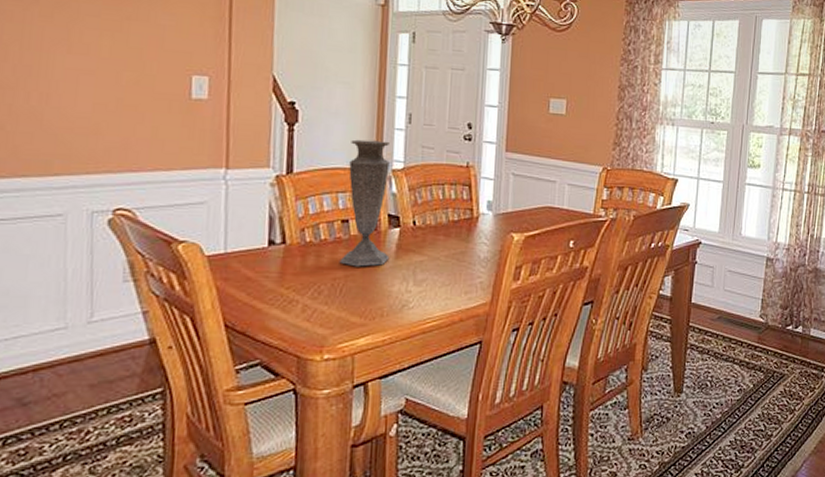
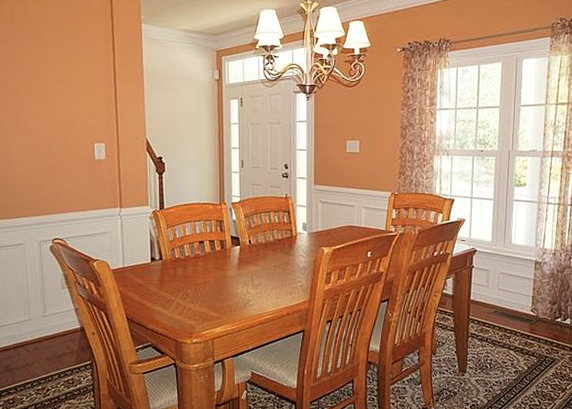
vase: present [339,139,390,267] -> none [199,182,234,275]

